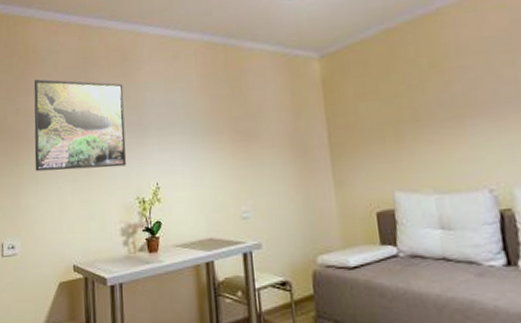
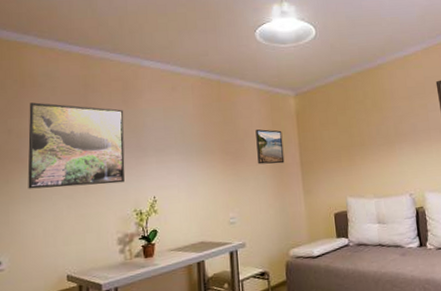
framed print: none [270,102,308,147] -> present [255,129,285,165]

